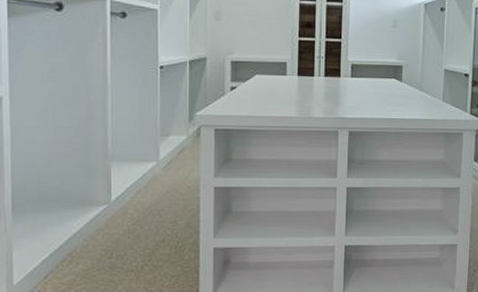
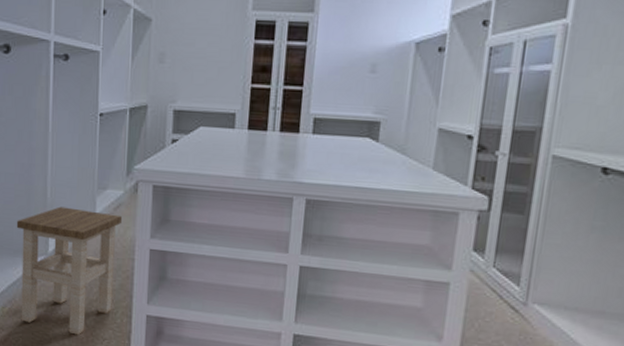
stool: none [75,156,187,277] -> present [16,206,123,335]

